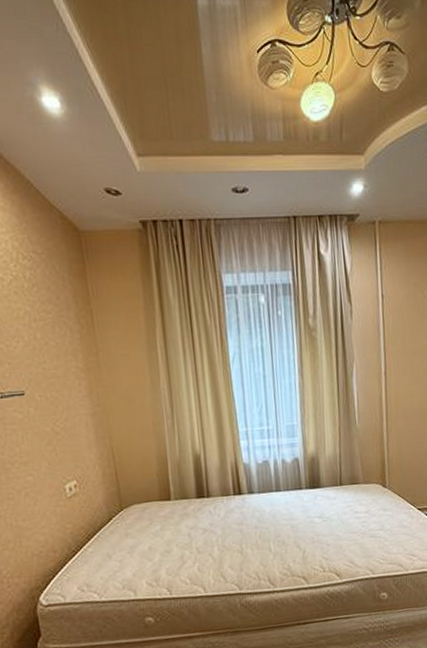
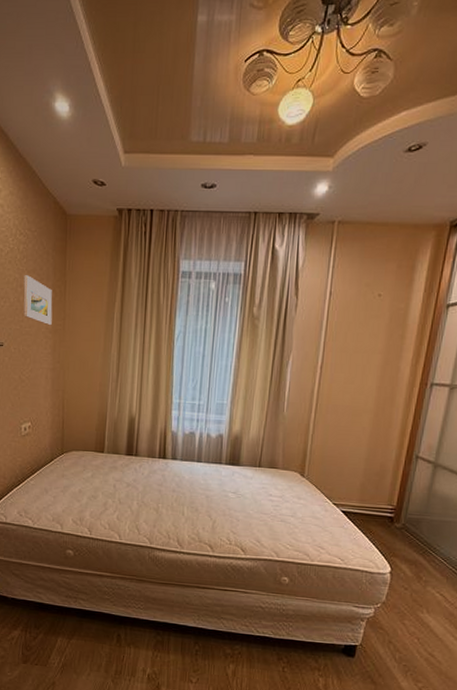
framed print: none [37,307,83,363] -> present [23,275,53,325]

